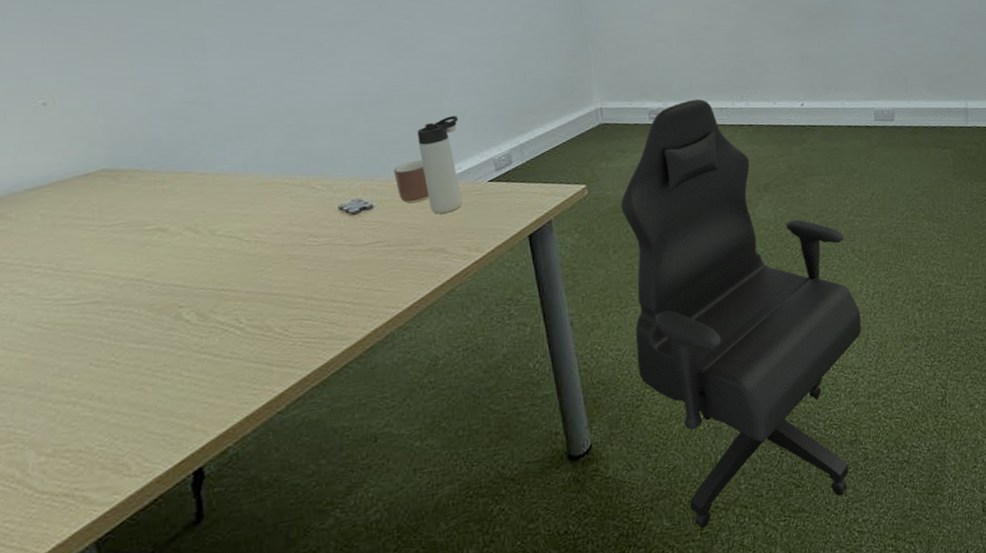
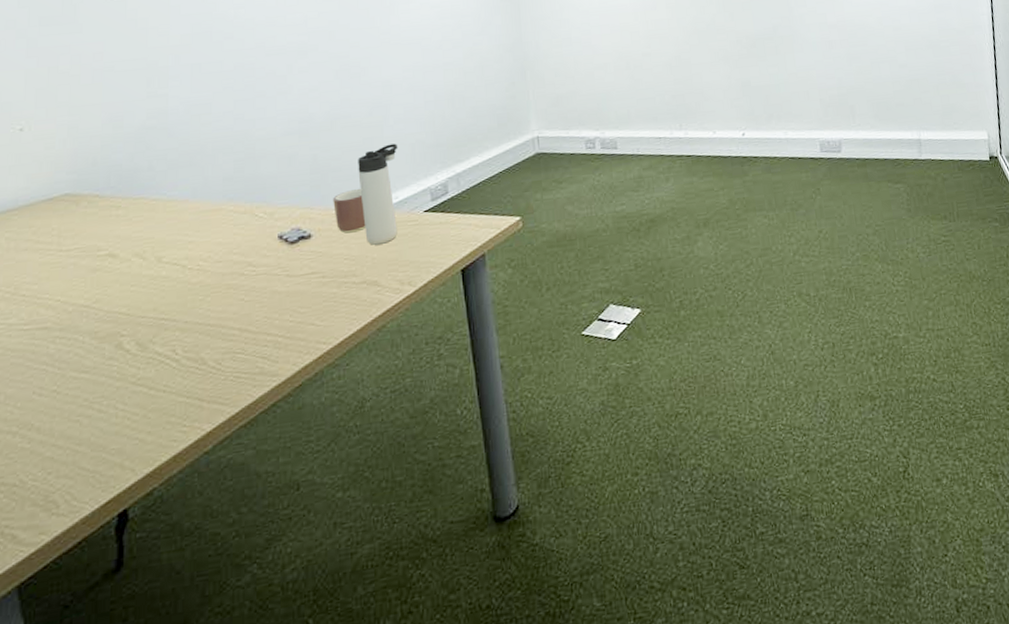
office chair: present [620,99,862,529] -> none [555,127,811,613]

